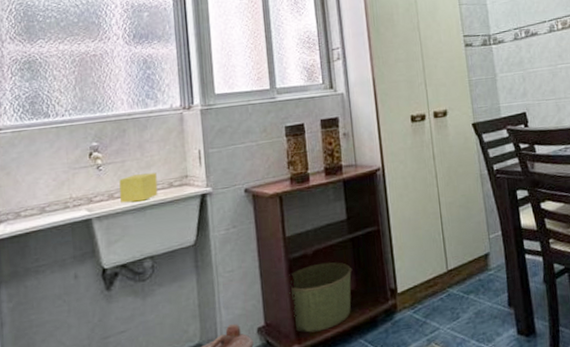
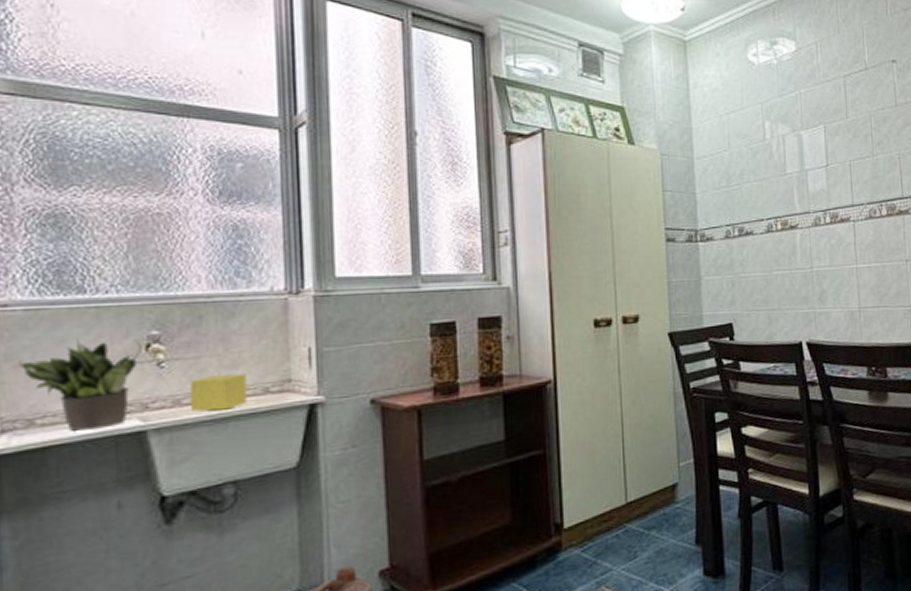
potted plant: none [9,151,87,220] -> present [18,339,143,431]
basket: present [289,261,352,333] -> none [424,491,508,577]

